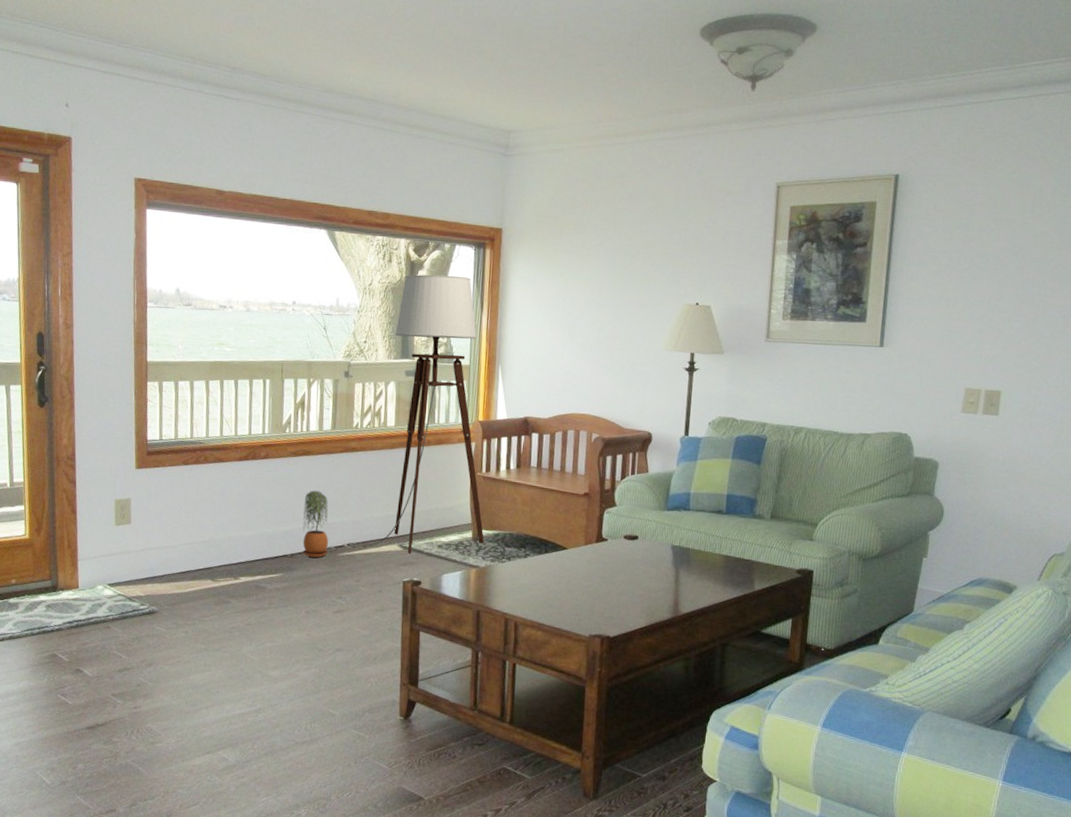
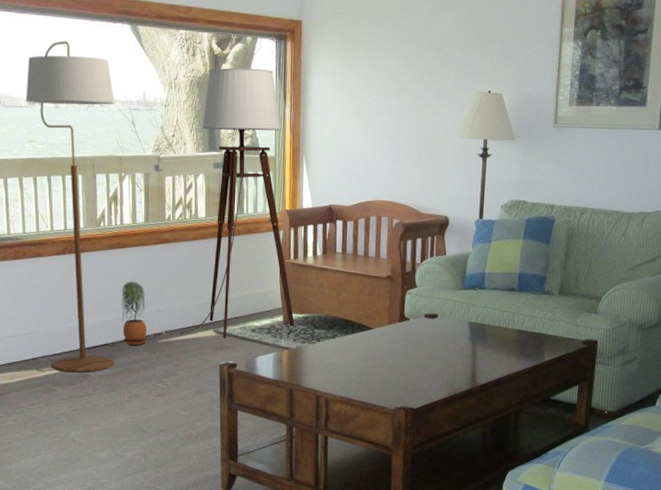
floor lamp: none [217,245,308,585] -> present [25,40,115,373]

